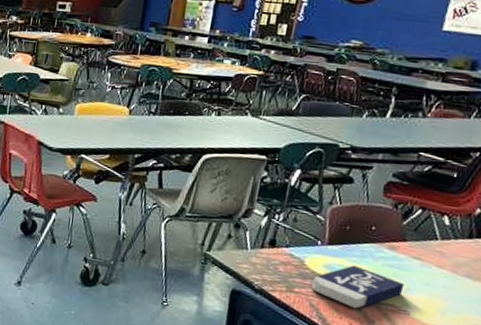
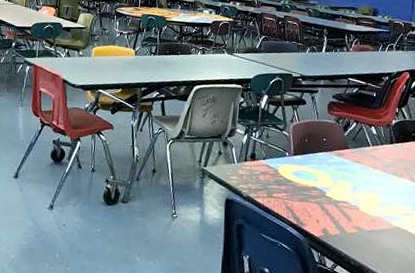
book: present [312,265,405,309] -> none [286,171,352,208]

